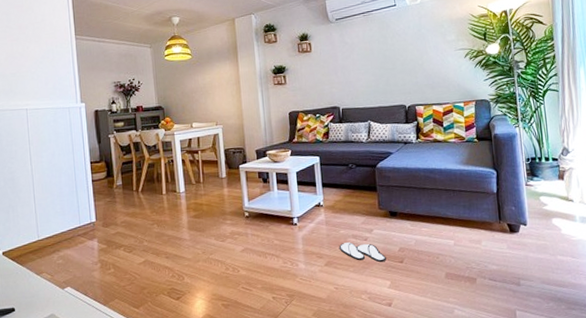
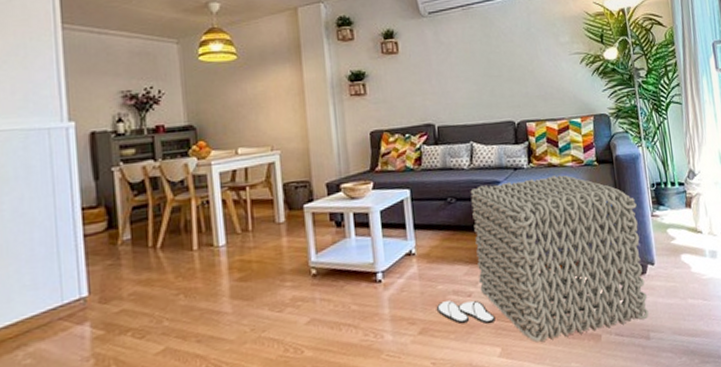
pouf: none [367,149,520,280] -> present [470,174,649,343]

